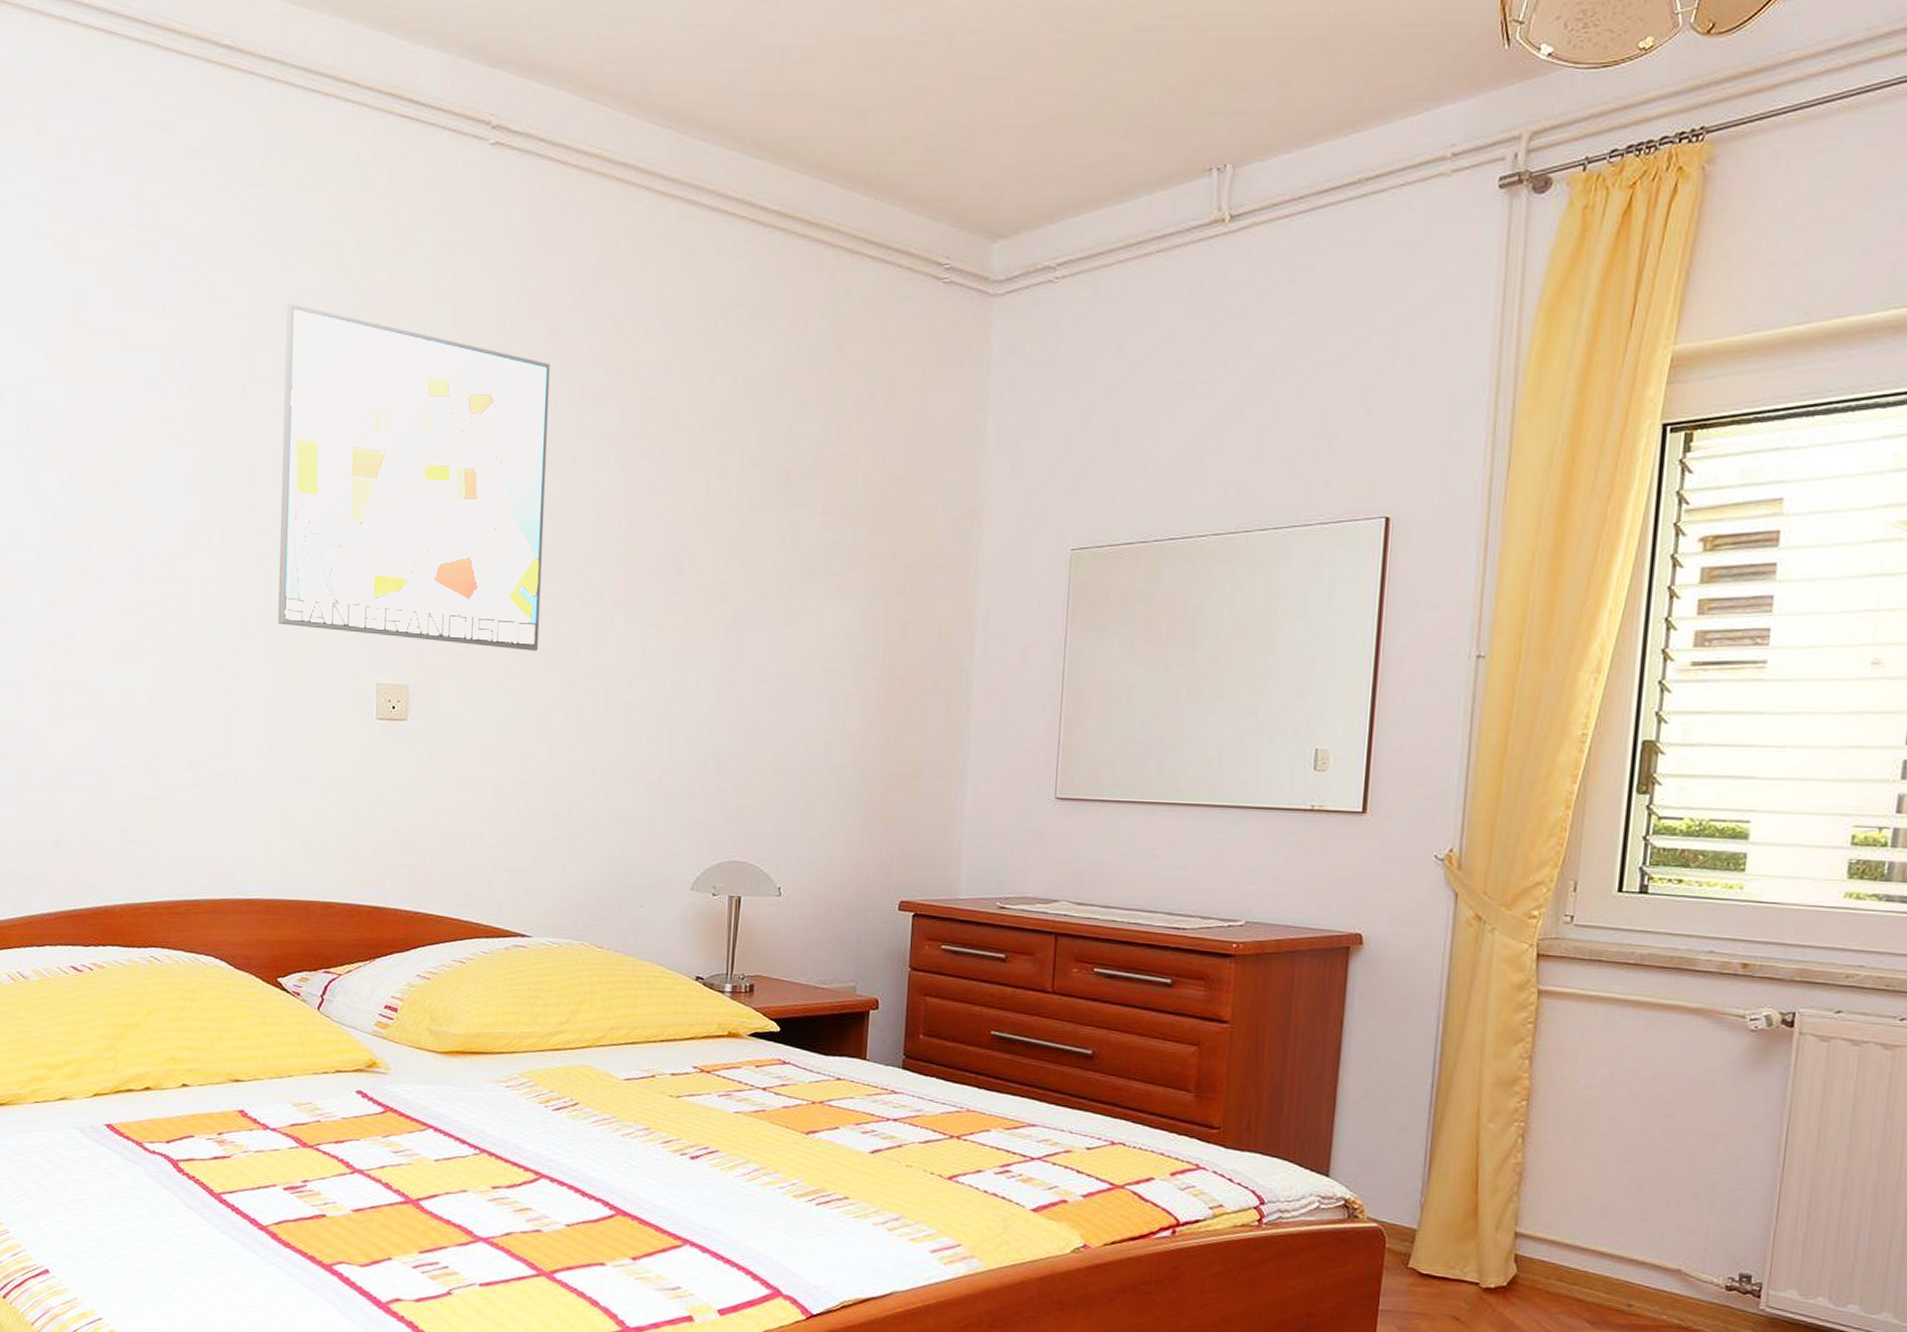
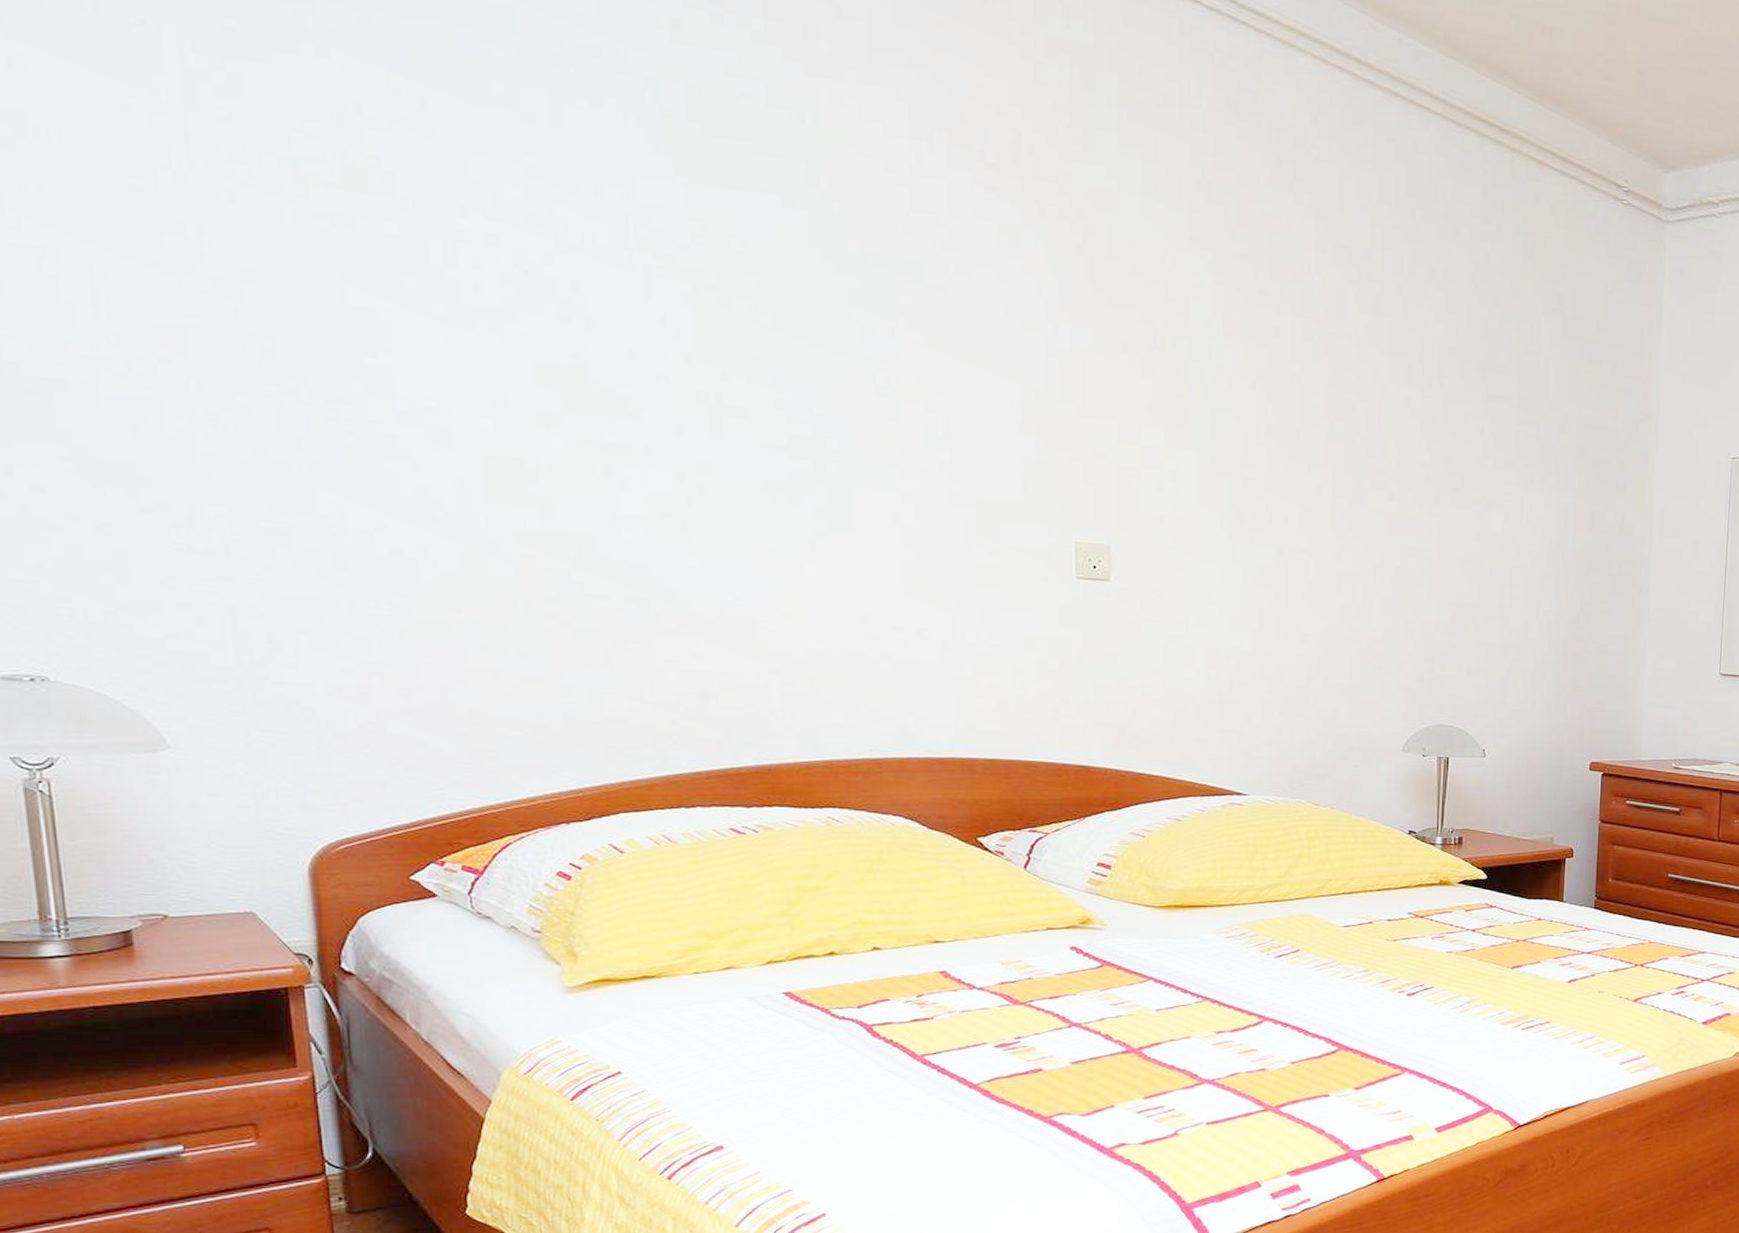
wall art: present [278,303,550,651] -> none [953,132,1249,519]

